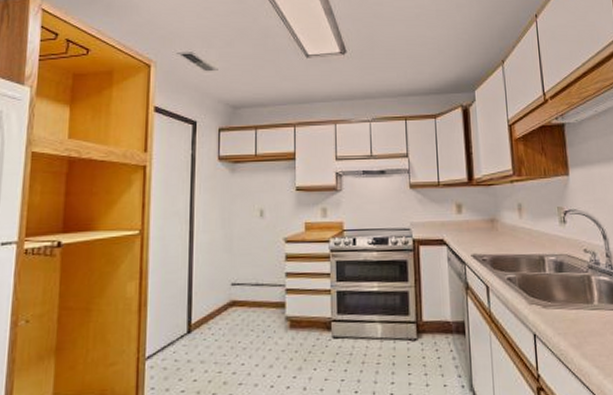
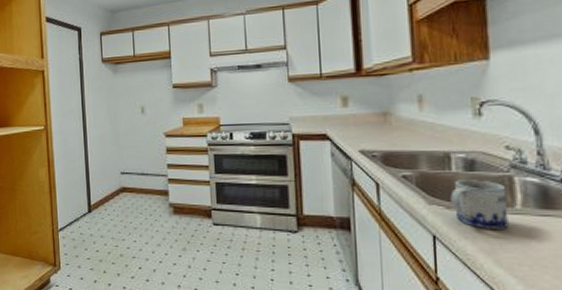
mug: none [546,280,590,325] -> present [450,180,509,229]

